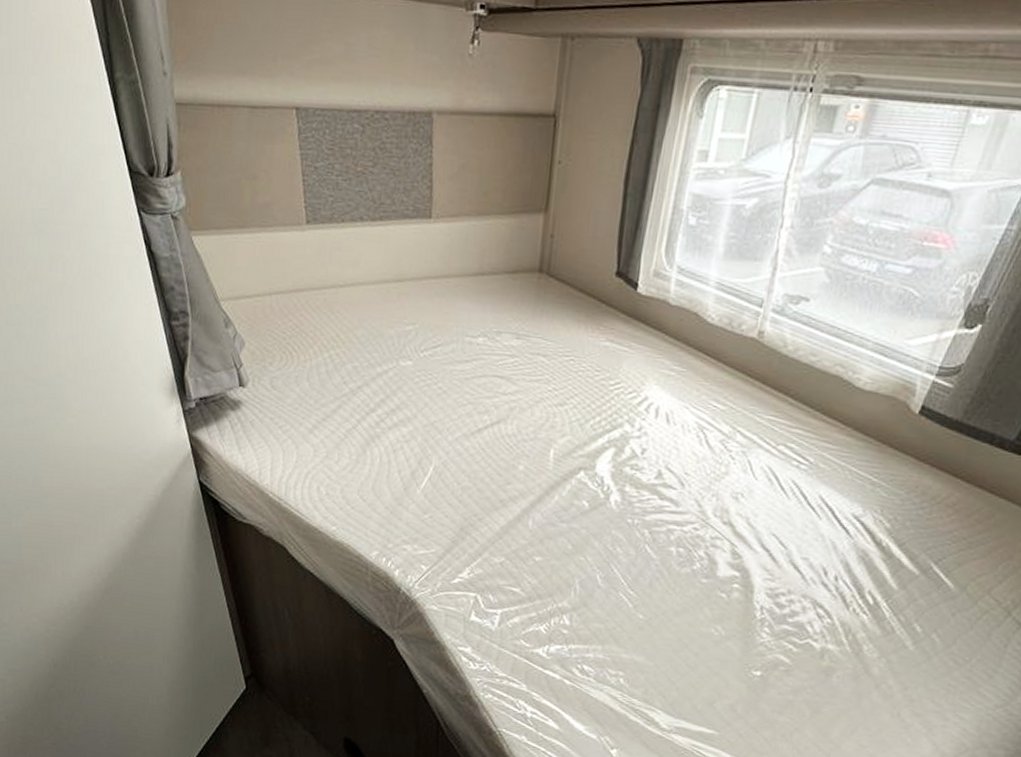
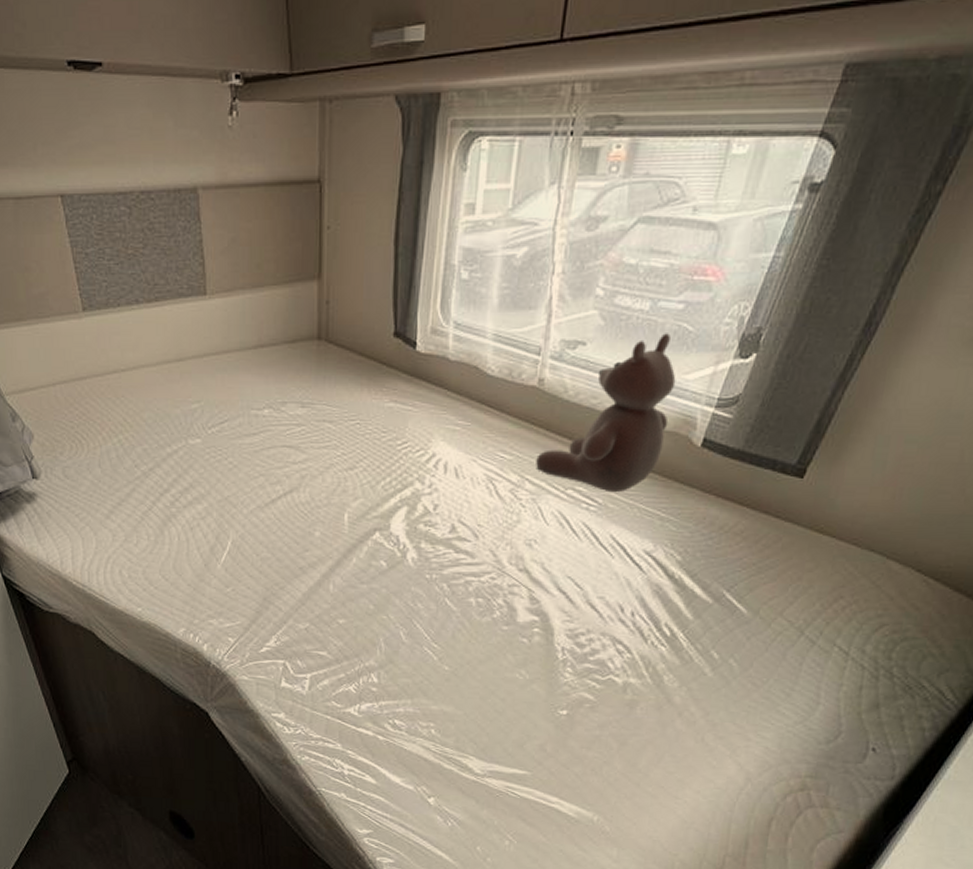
teddy bear: none [749,296,898,453] -> present [536,333,676,493]

